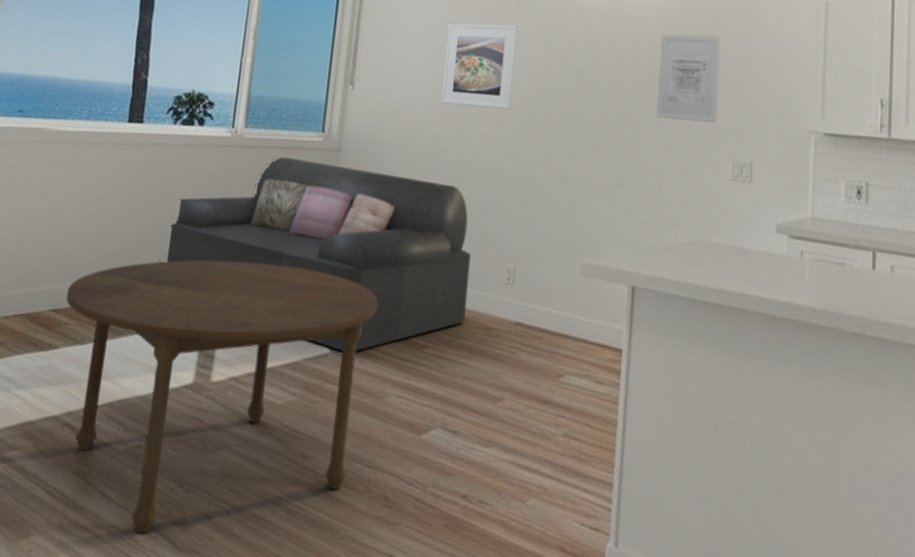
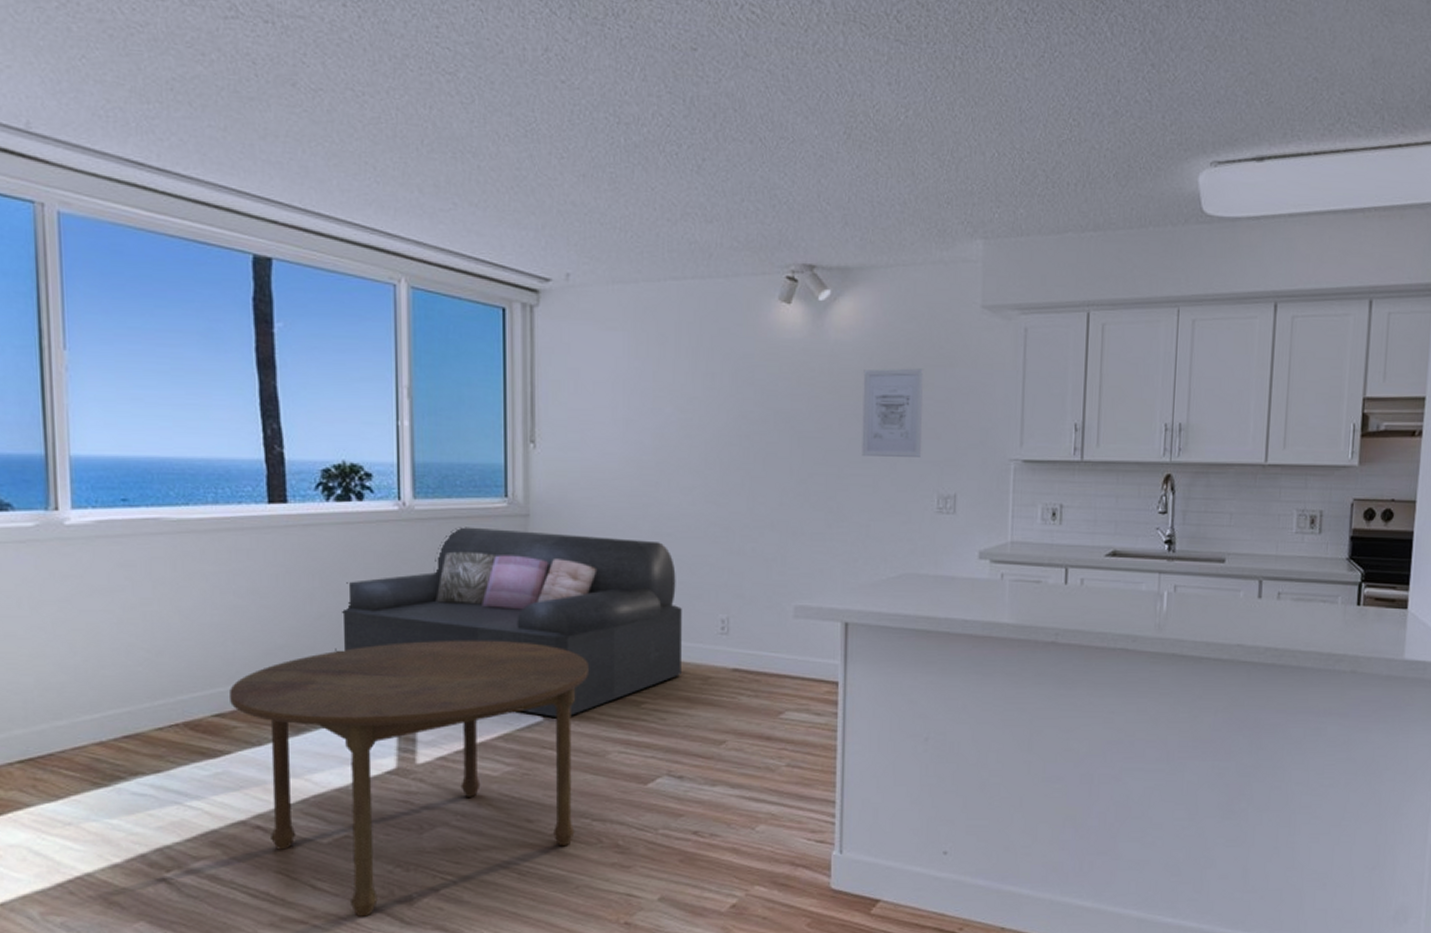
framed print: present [440,23,518,110] -> none [635,367,713,459]

